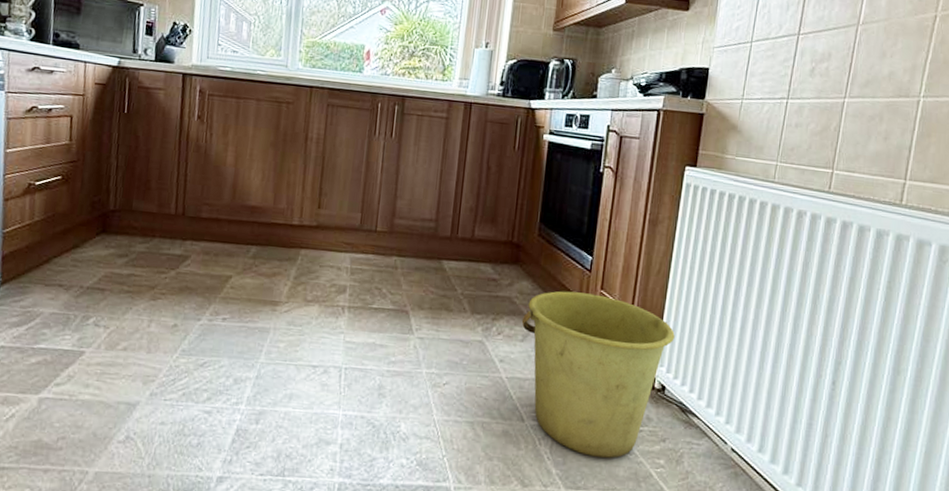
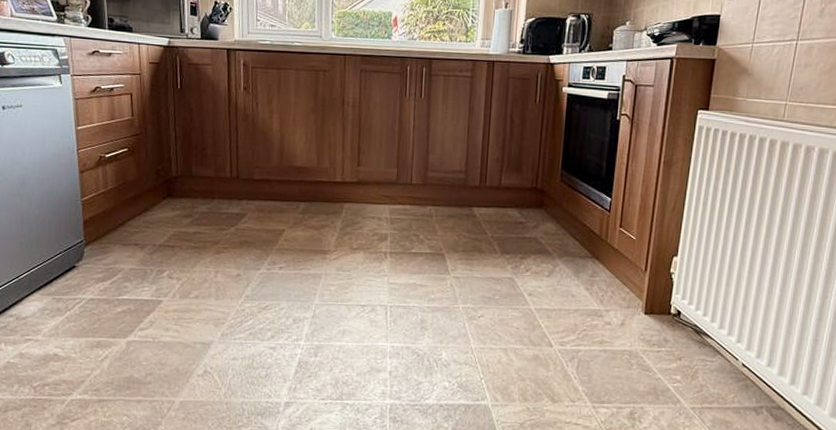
bucket: present [521,291,675,459] -> none [547,230,689,376]

